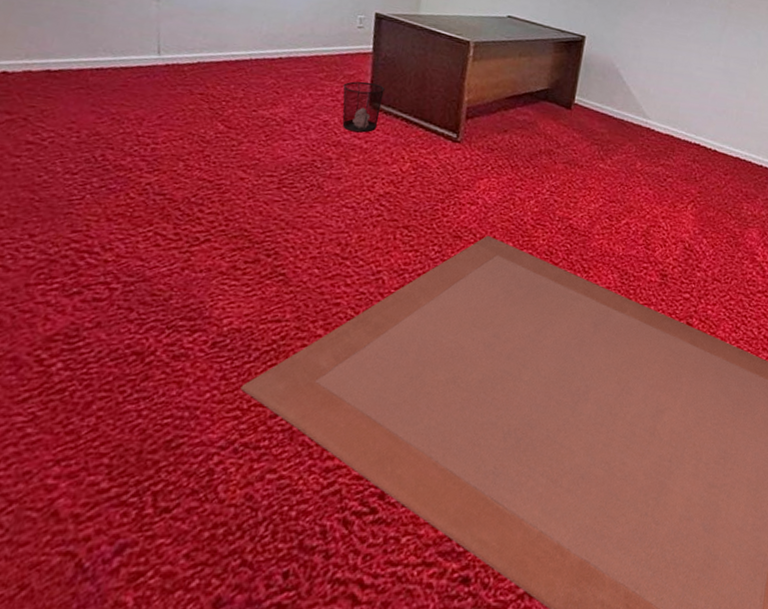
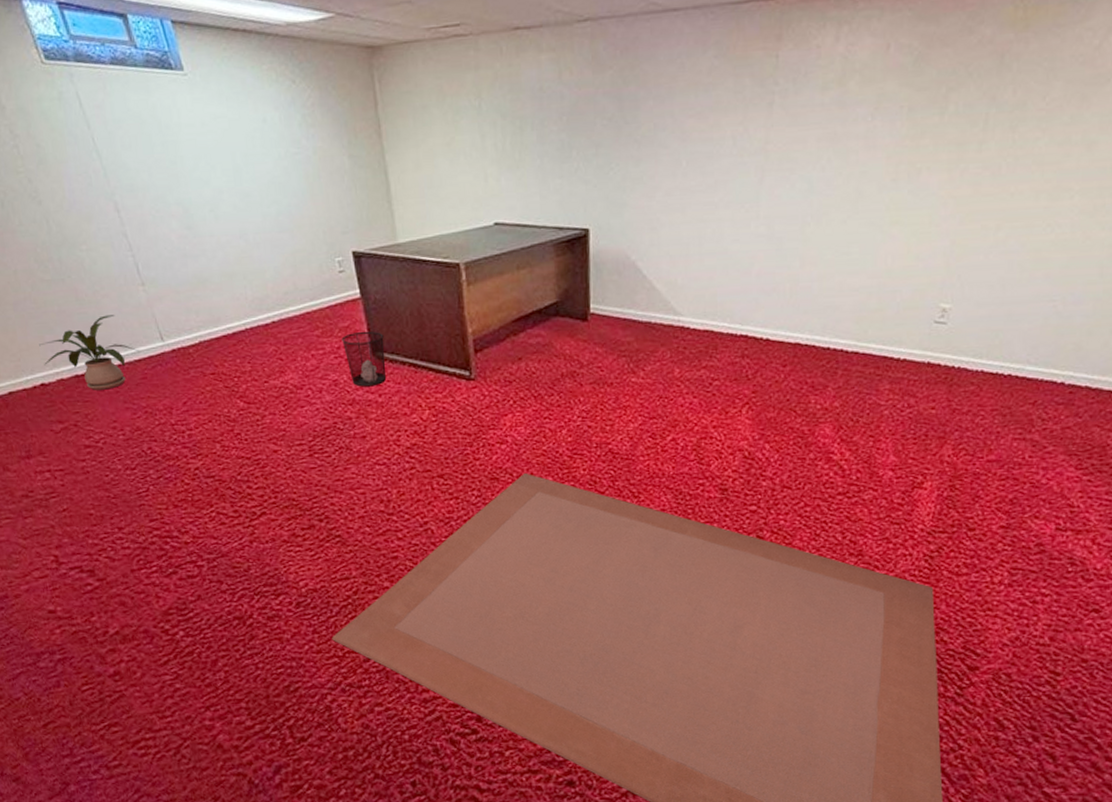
house plant: none [15,20,131,90] -> present [39,315,140,390]

